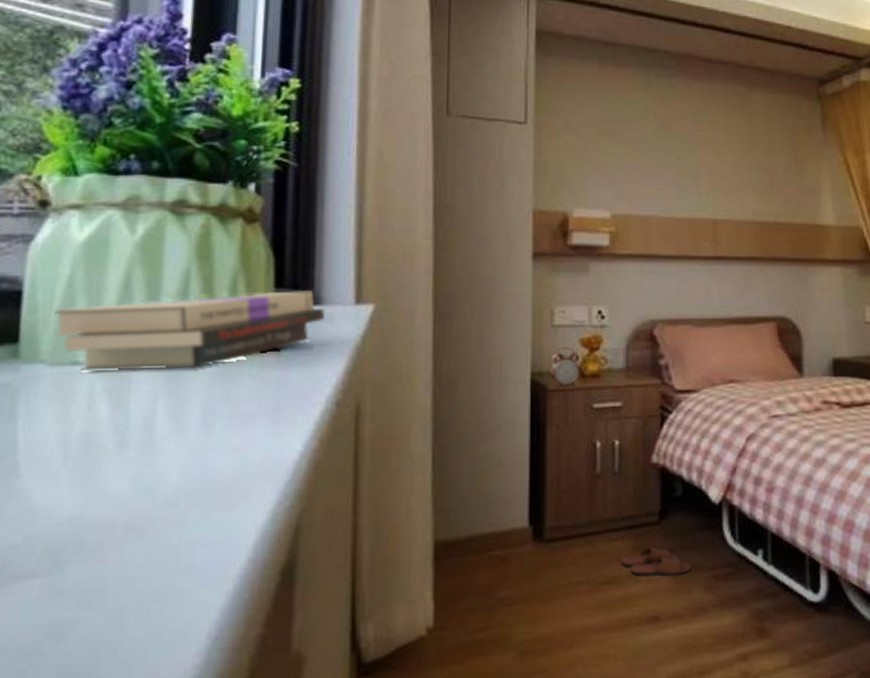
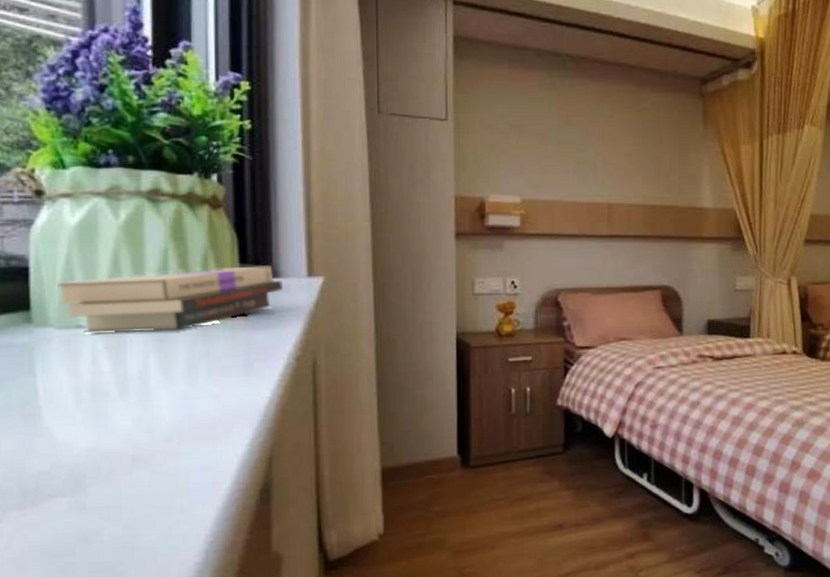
alarm clock: present [550,347,580,389] -> none [472,311,497,346]
slipper: present [620,547,692,576] -> none [532,471,590,494]

